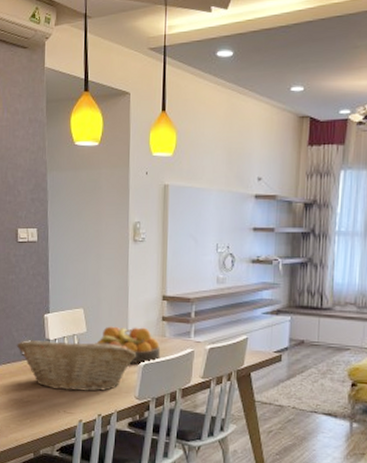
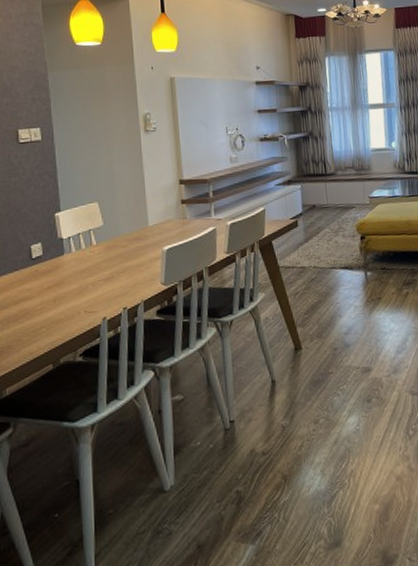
fruit basket: present [16,338,137,392] -> none [24,233,159,290]
fruit bowl: present [95,326,161,363] -> none [114,212,184,250]

